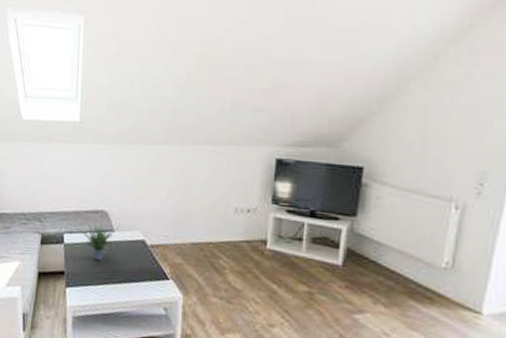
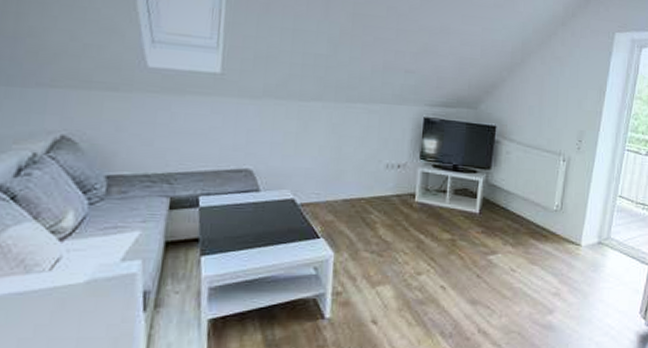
potted plant: present [74,217,120,261] -> none [212,177,267,224]

